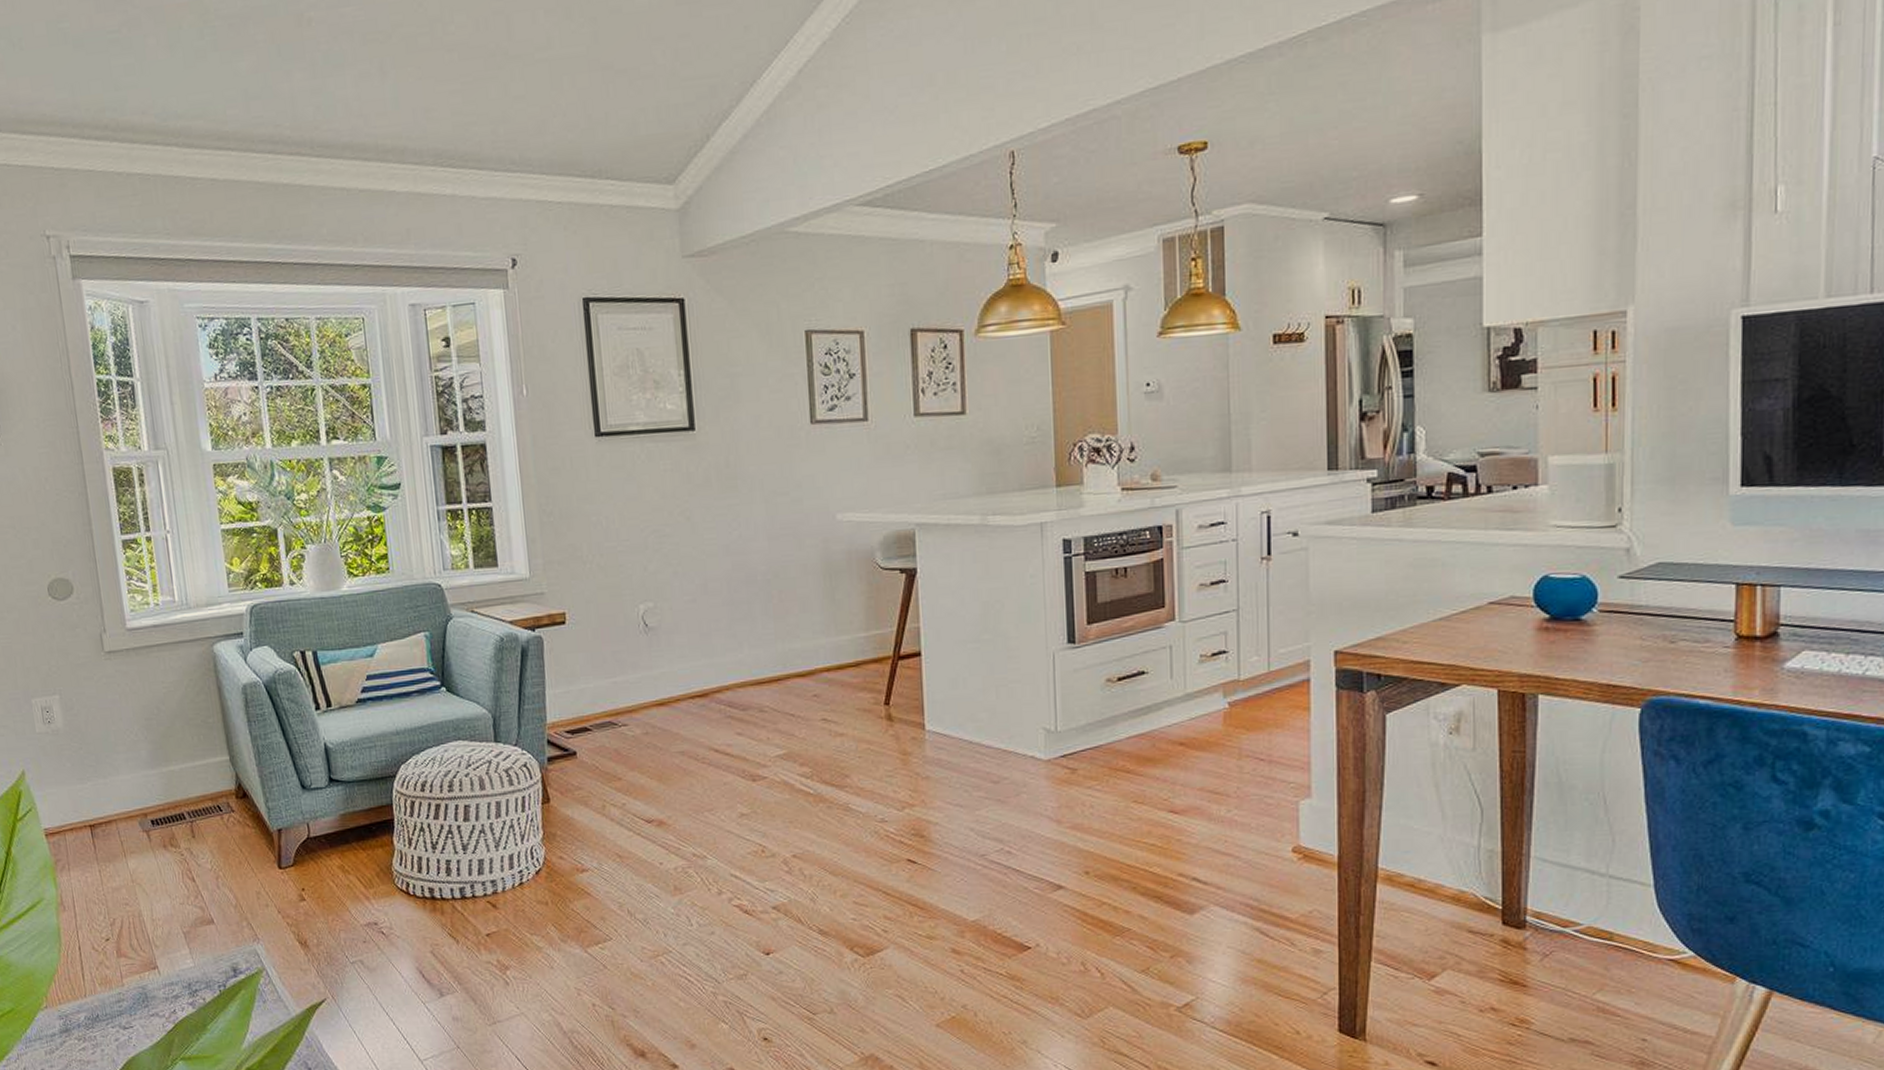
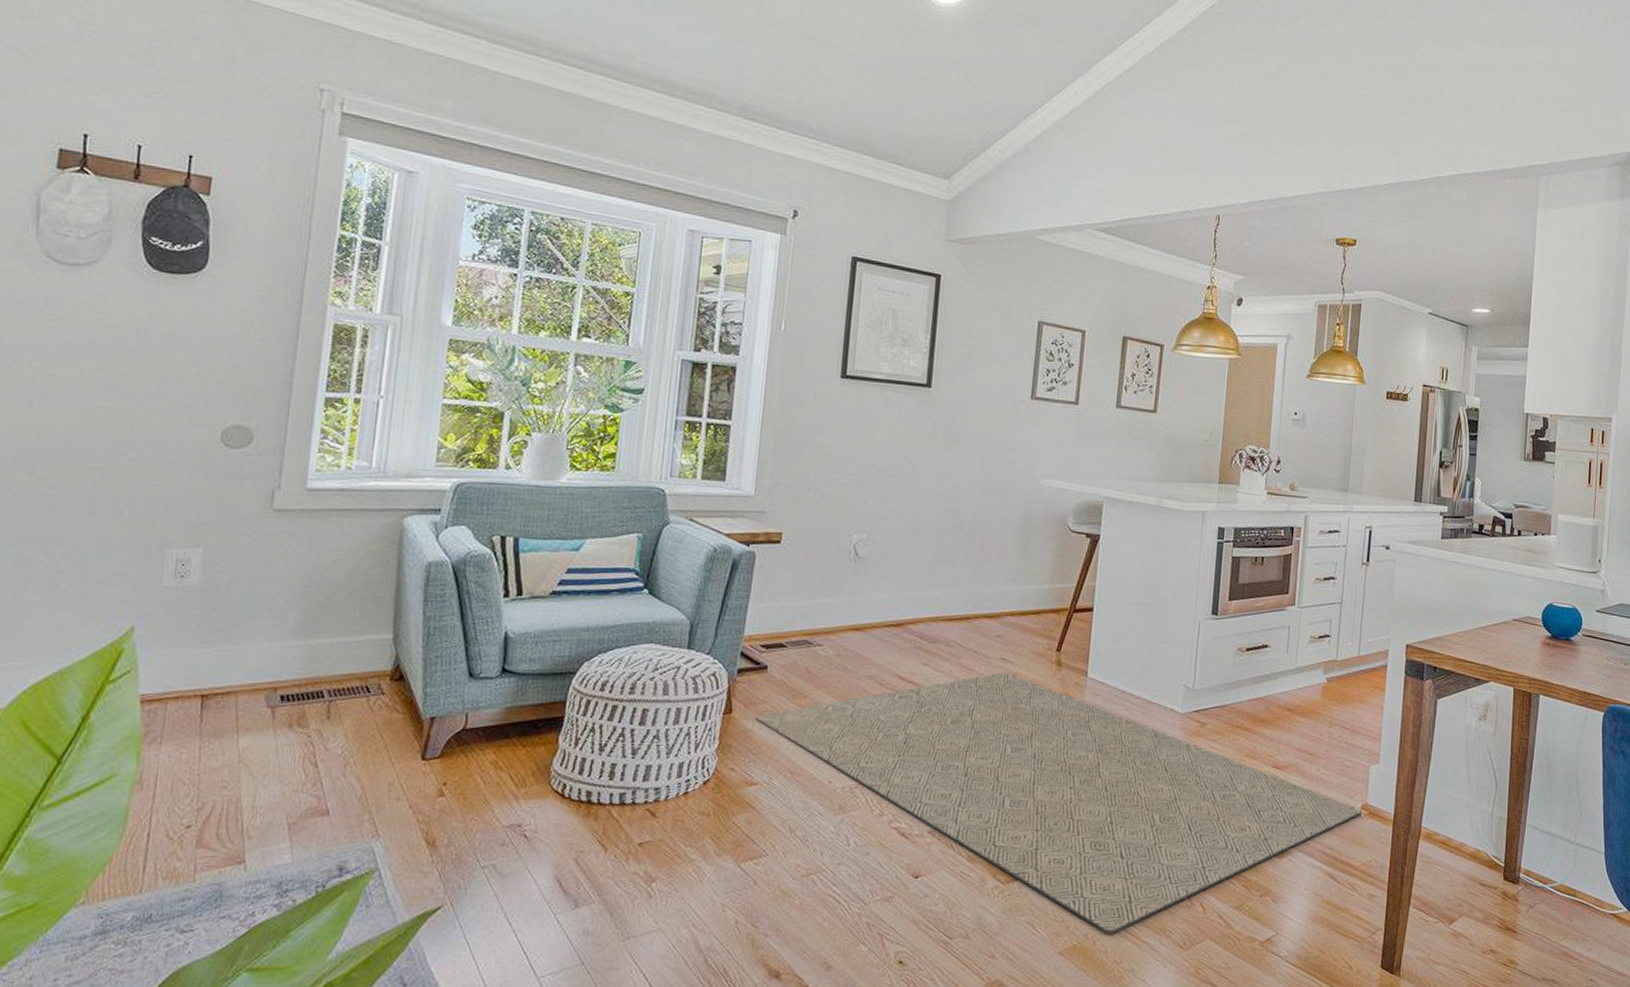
rug: none [573,734,1293,1005] -> present [754,672,1362,934]

